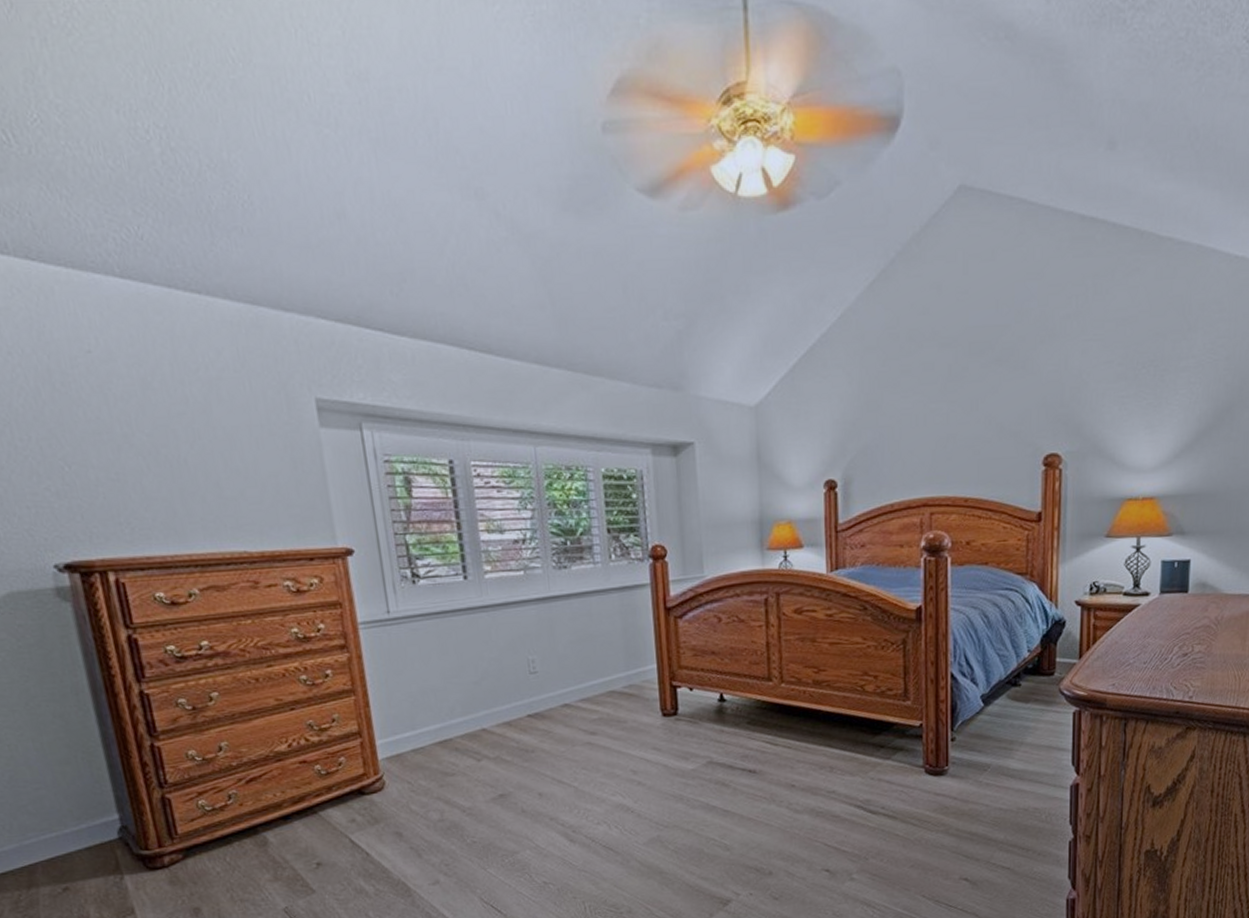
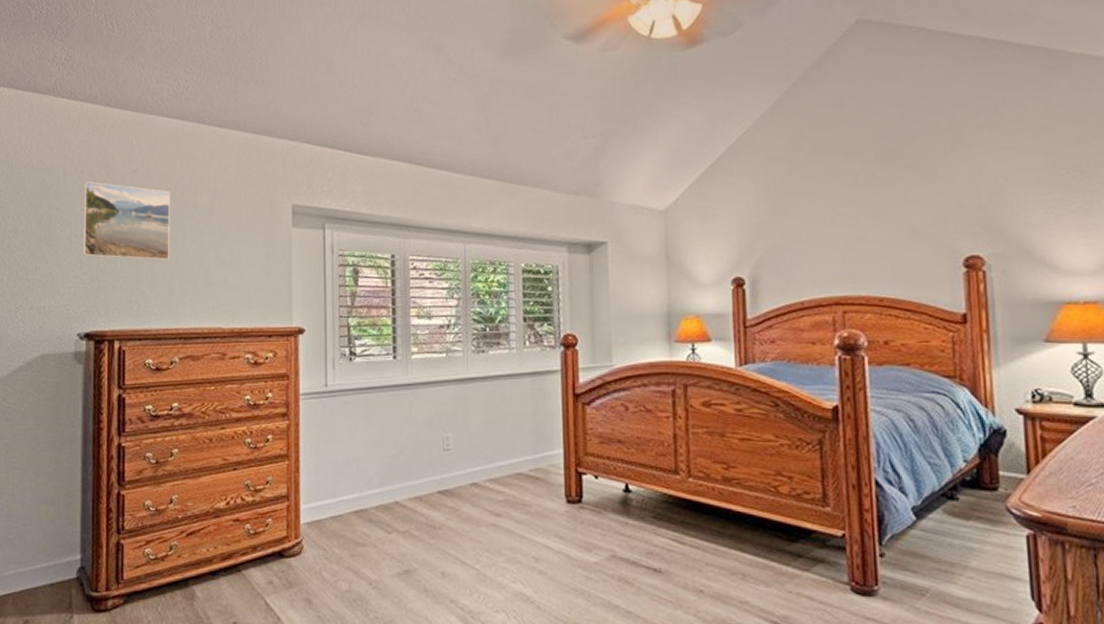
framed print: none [16,365,162,472] -> present [83,181,171,261]

